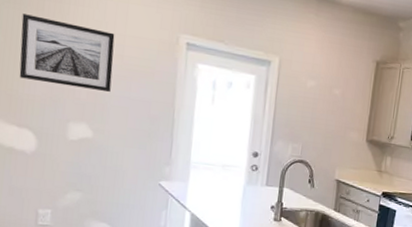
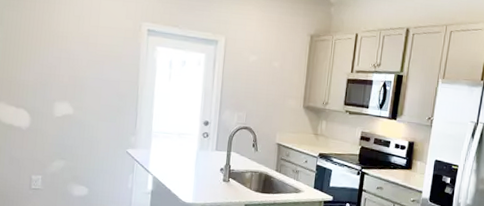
wall art: present [19,13,115,92] -> none [17,14,90,75]

